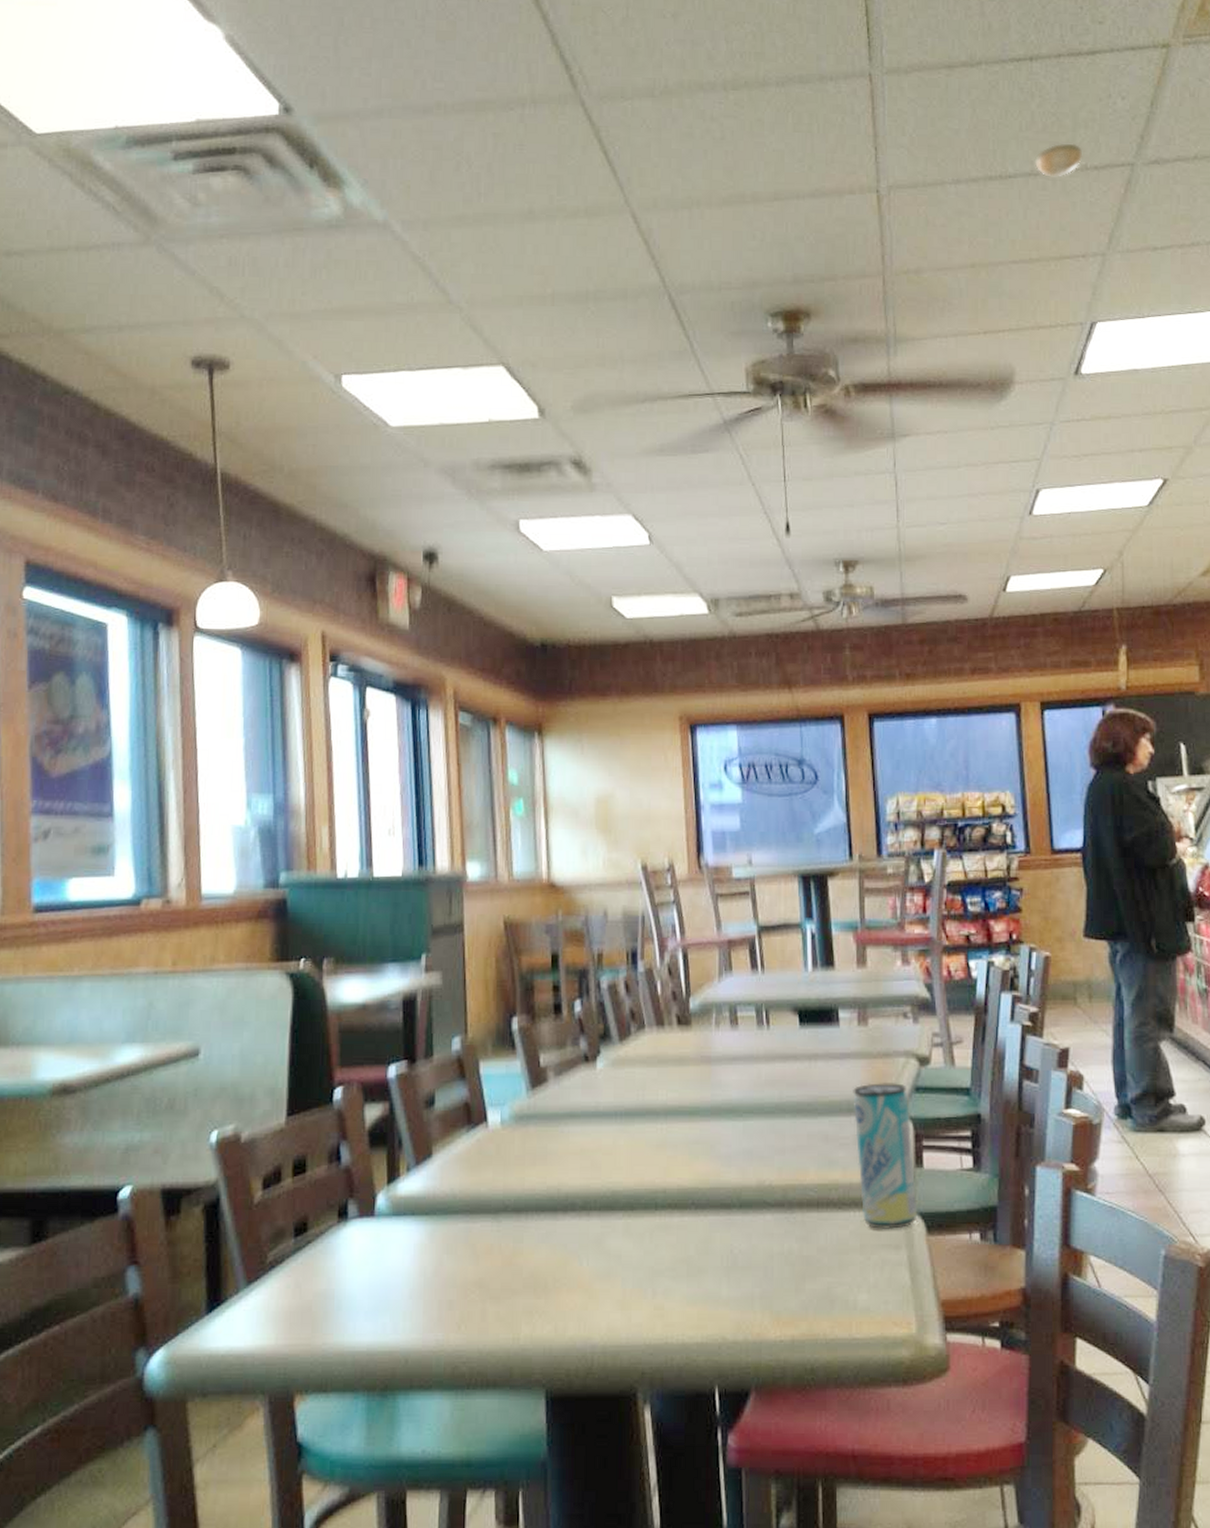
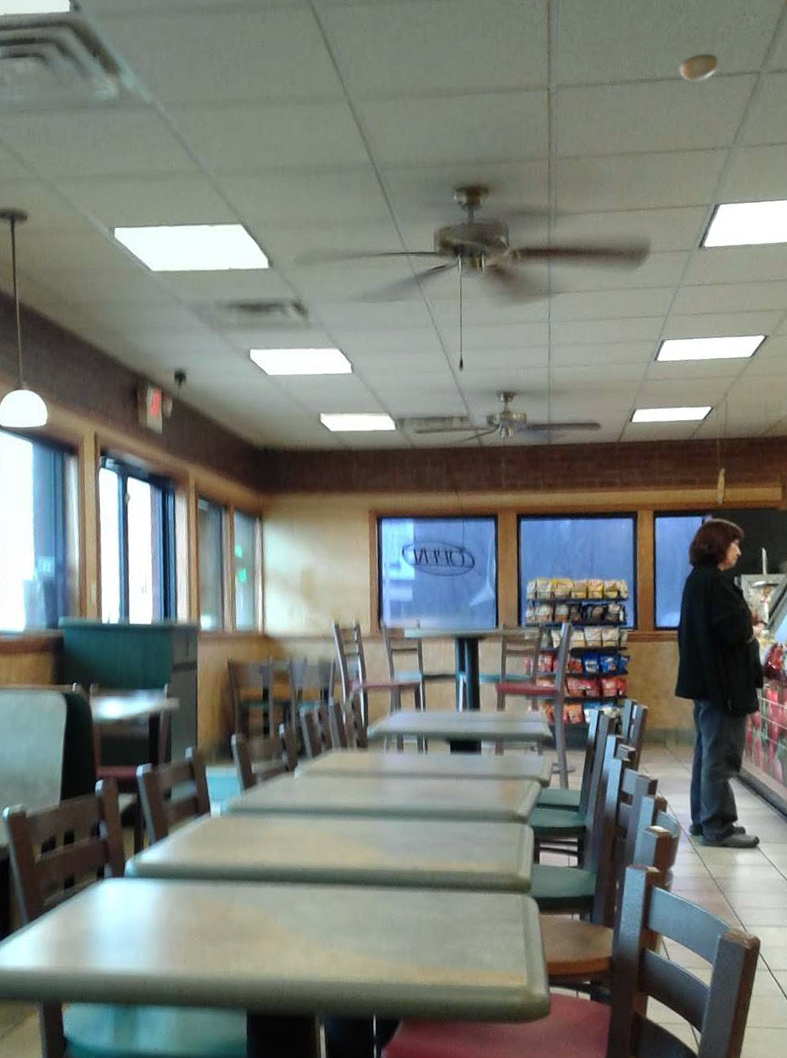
beverage can: present [853,1083,918,1229] -> none [489,798,534,908]

